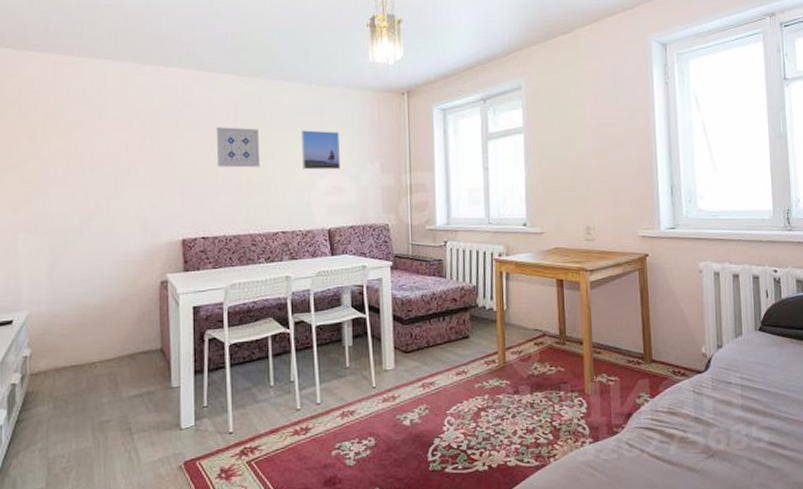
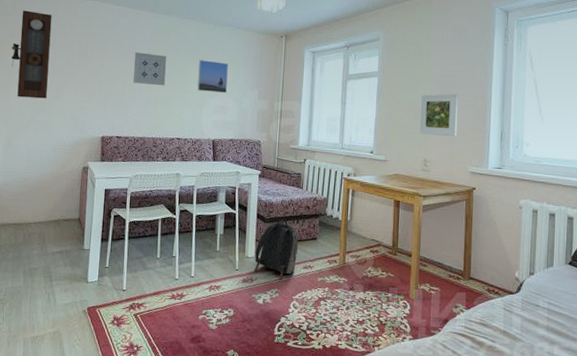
pendulum clock: none [46,84,103,199] -> present [11,10,52,99]
backpack: none [395,319,448,393] -> present [254,220,299,280]
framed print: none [576,145,622,197] -> present [419,93,459,136]

